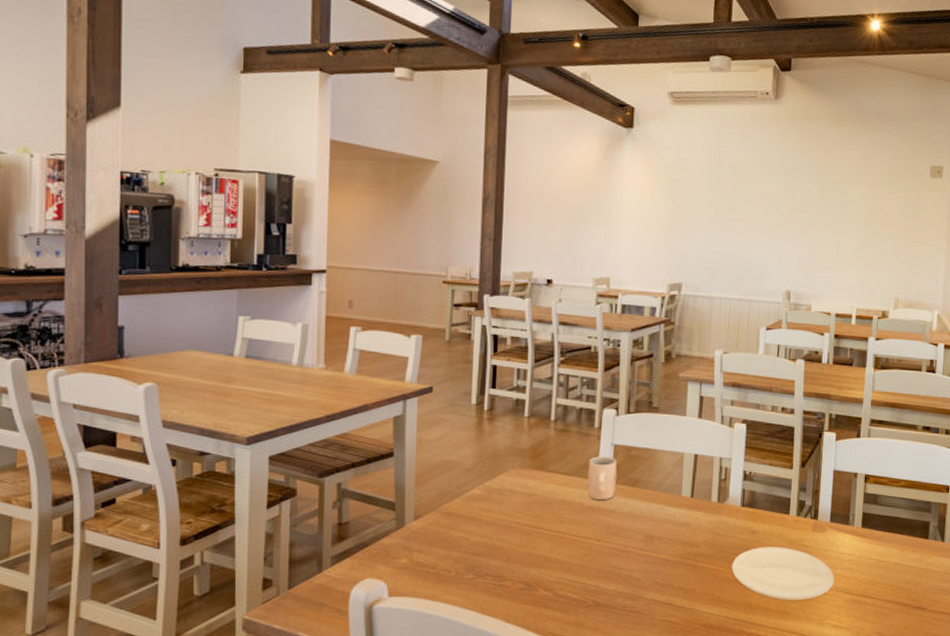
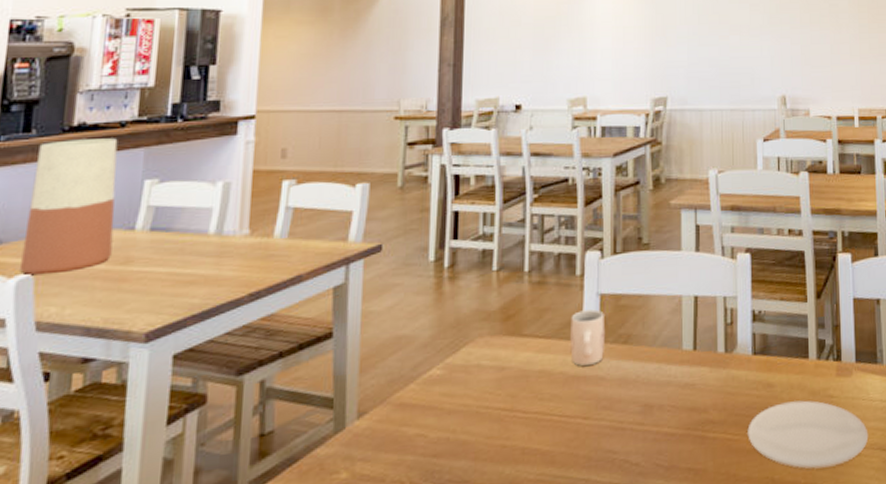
vase: none [147,278,217,385] -> present [20,138,118,276]

